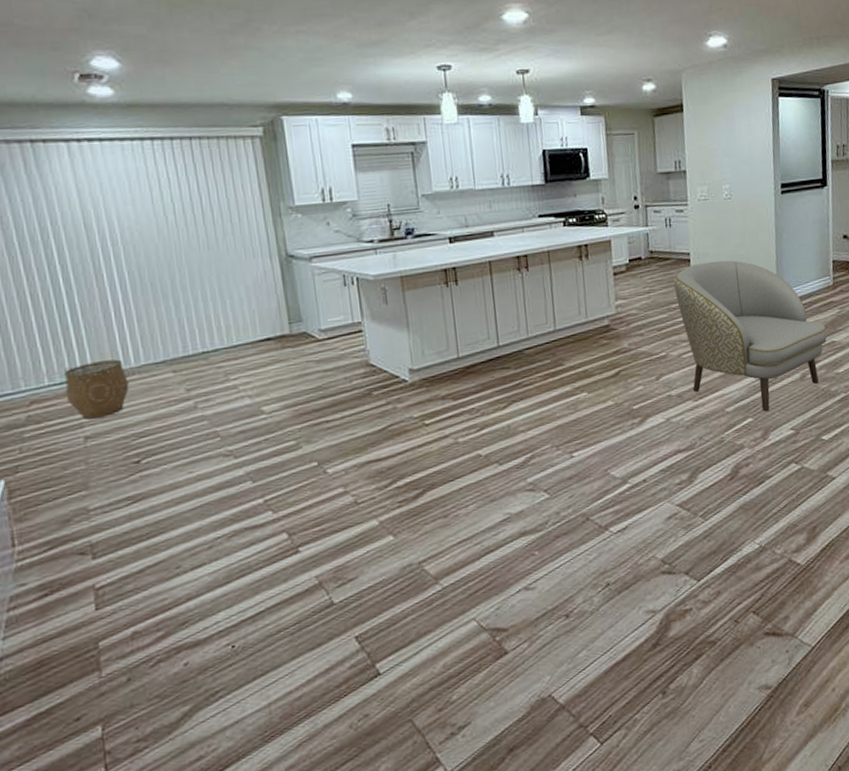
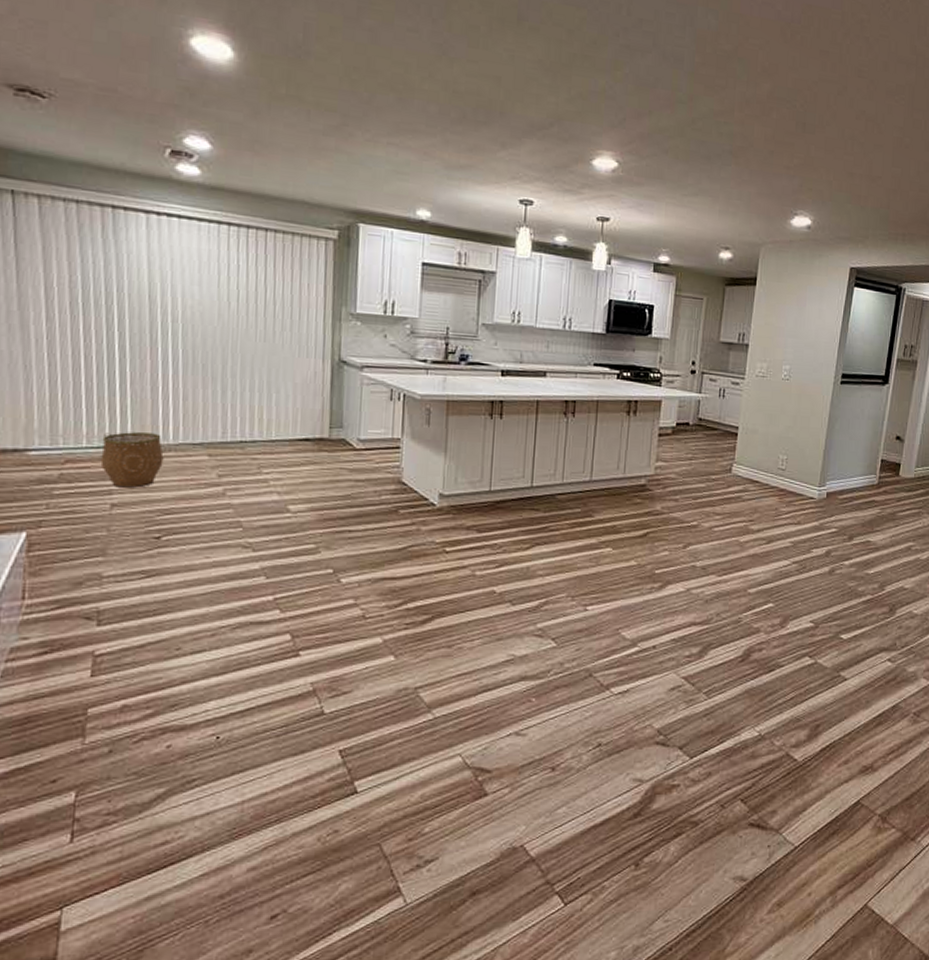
armchair: present [673,260,827,412] -> none [716,439,864,600]

